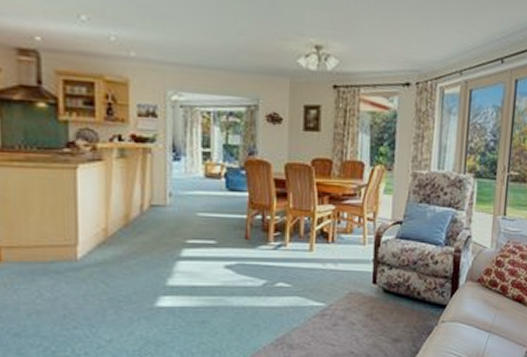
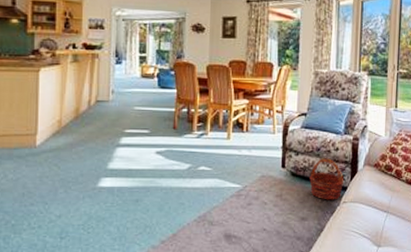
basket: none [404,272,444,320] -> present [309,158,345,200]

